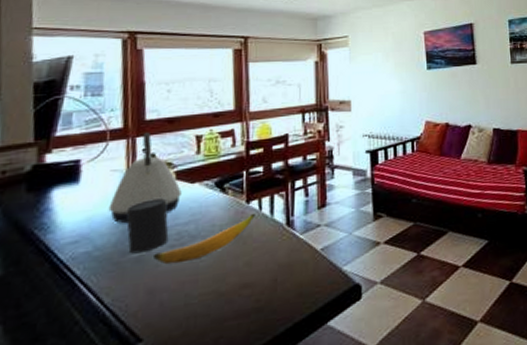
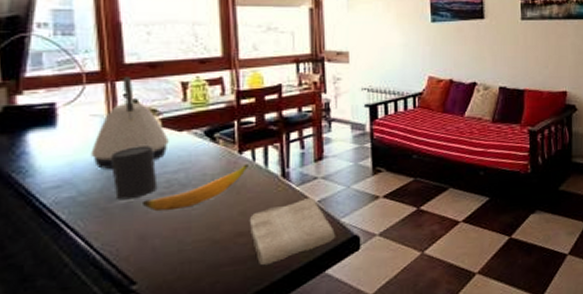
washcloth: none [254,246,338,318] -> present [249,198,336,265]

